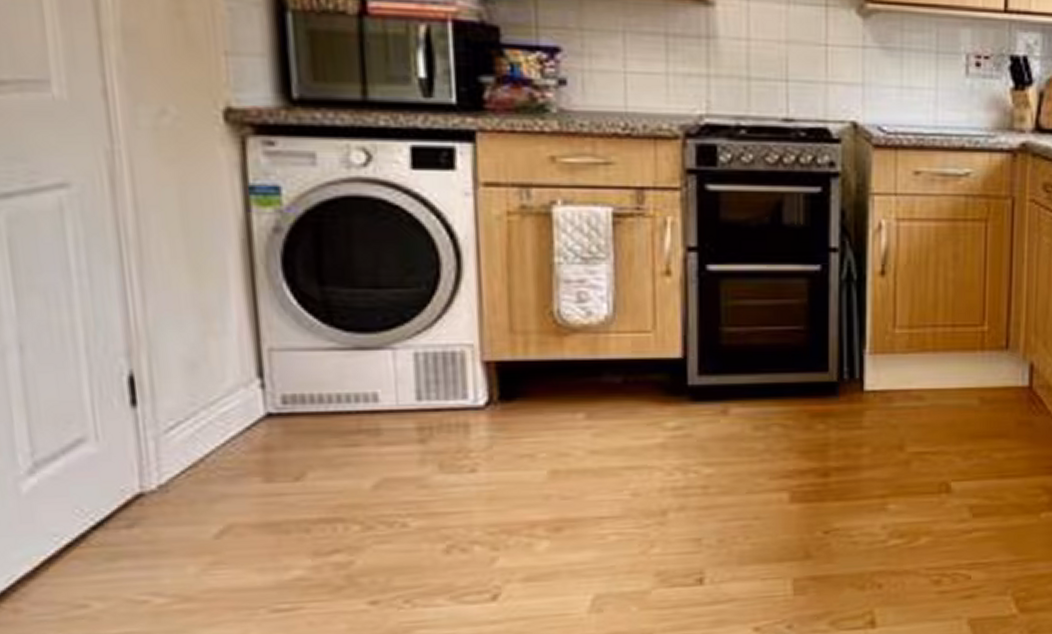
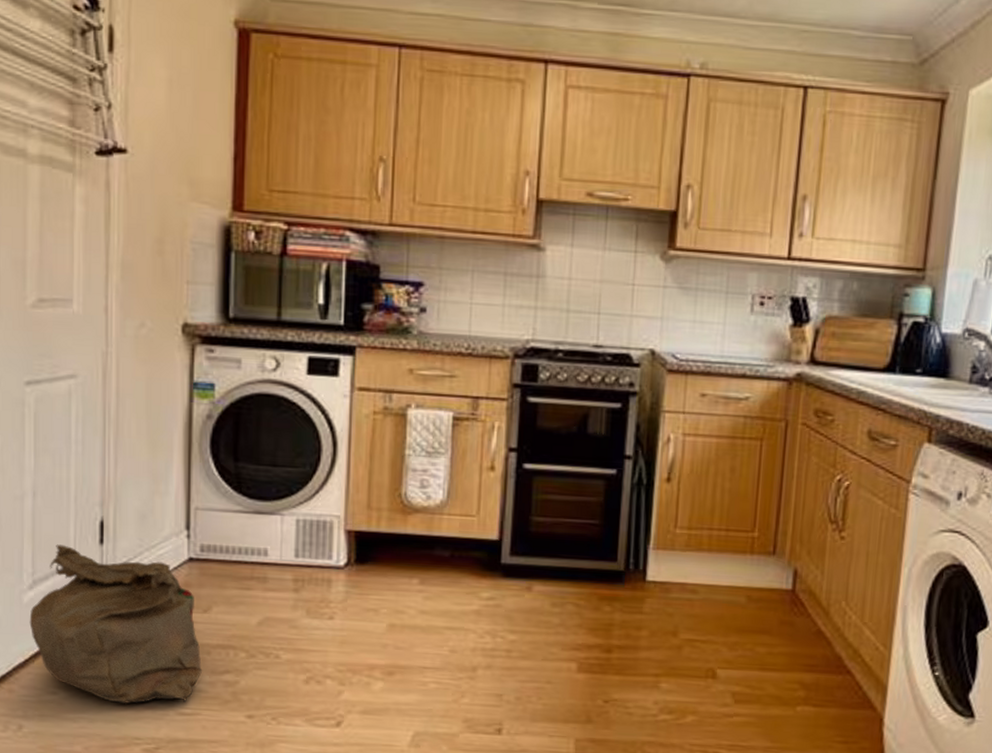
bag: none [33,411,300,608] -> present [29,544,202,704]

